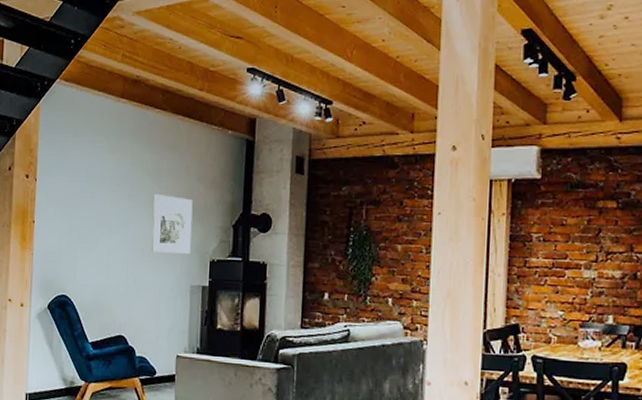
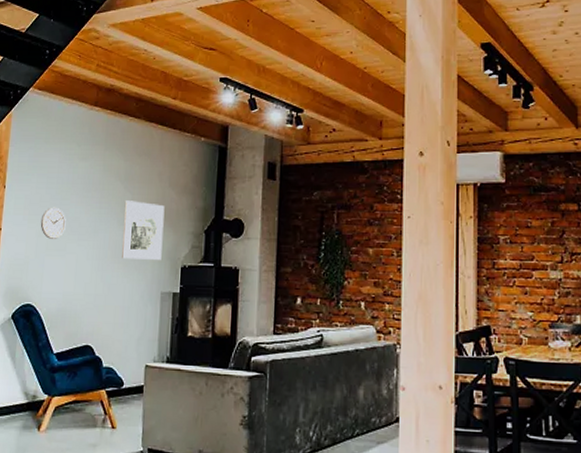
wall clock: none [71,200,97,232] -> present [40,207,66,239]

